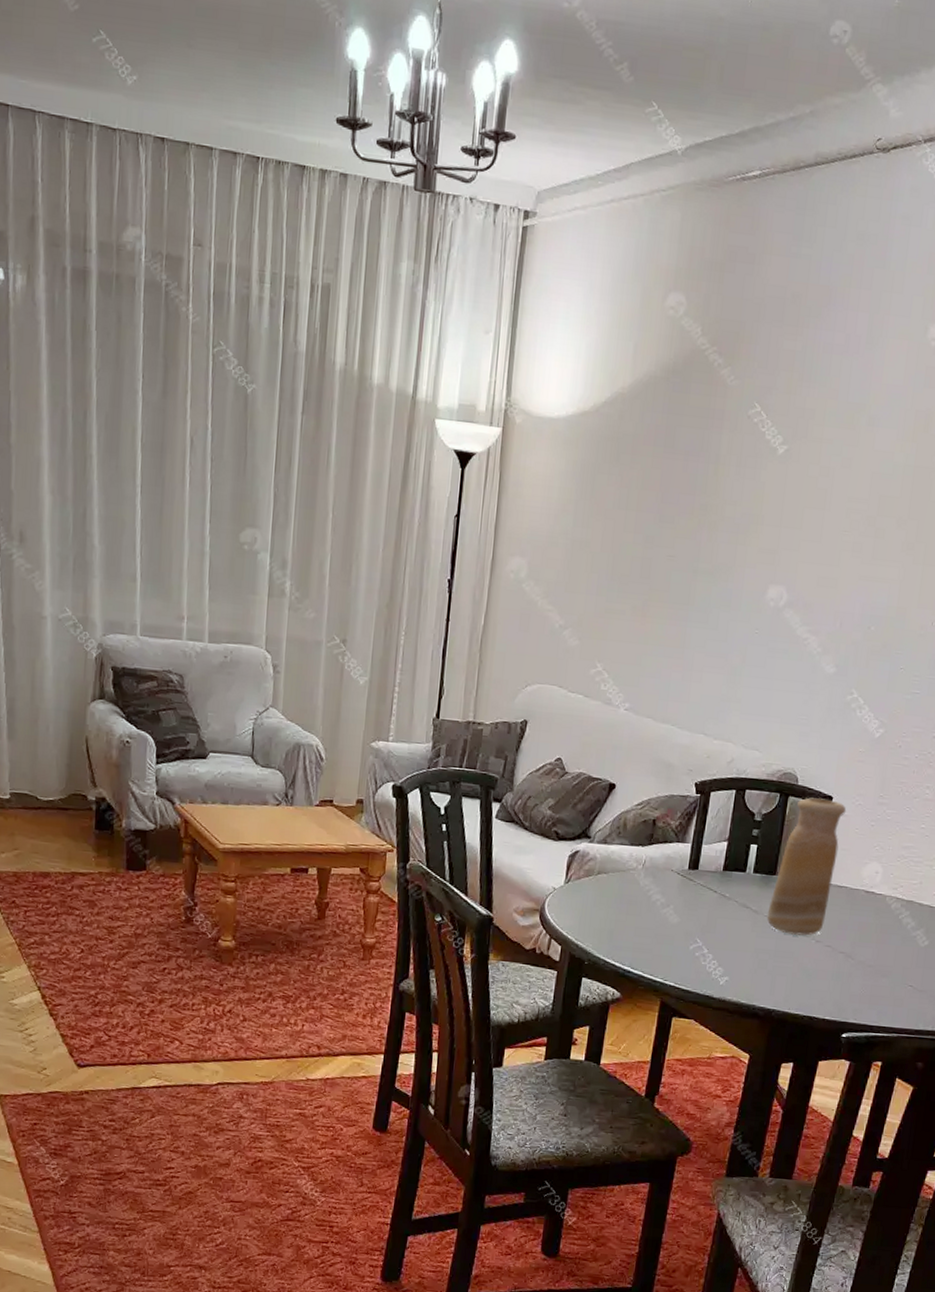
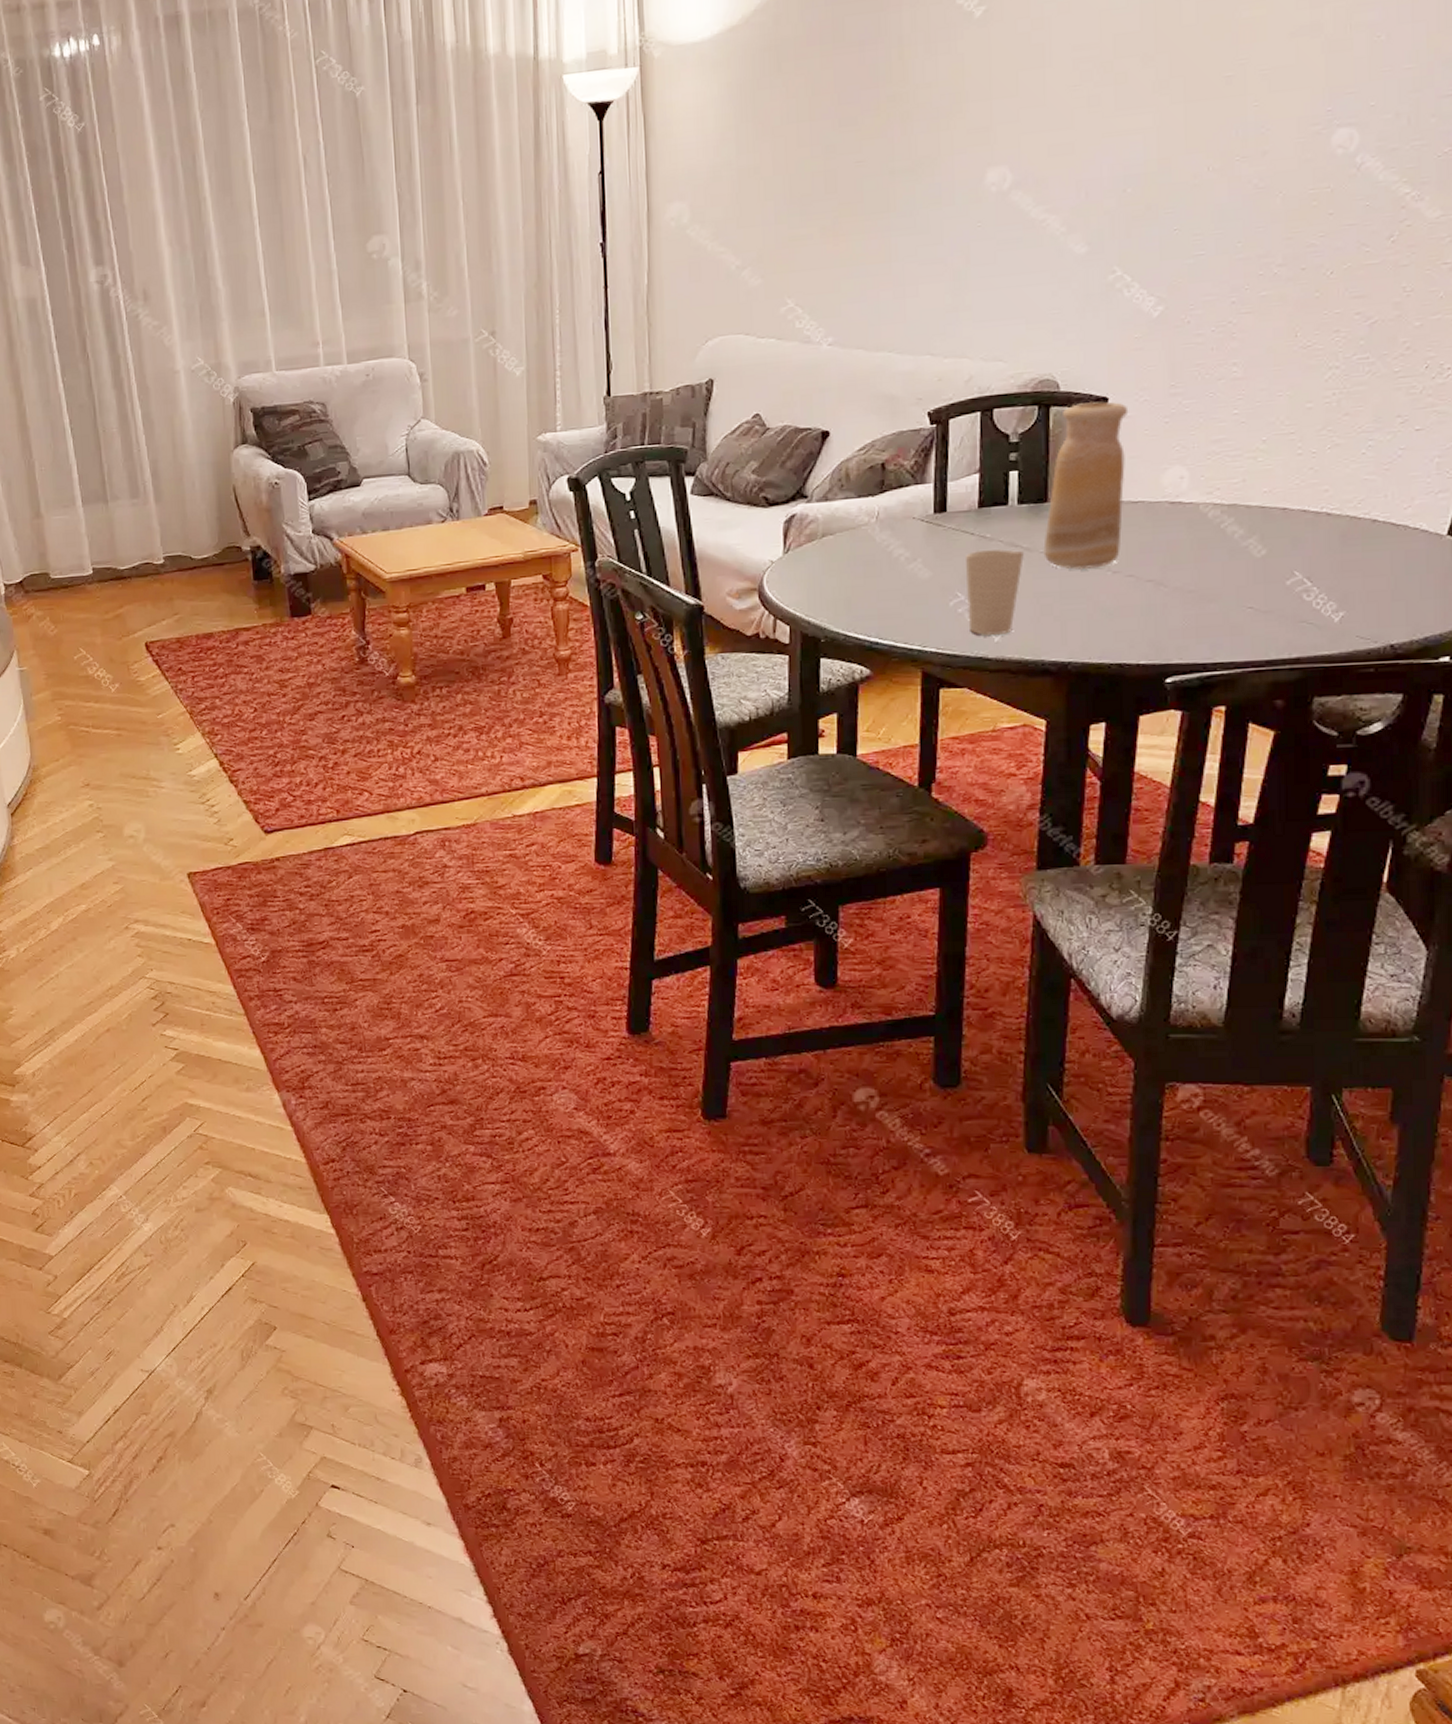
cup: none [701,905,752,979] -> present [964,549,1024,637]

